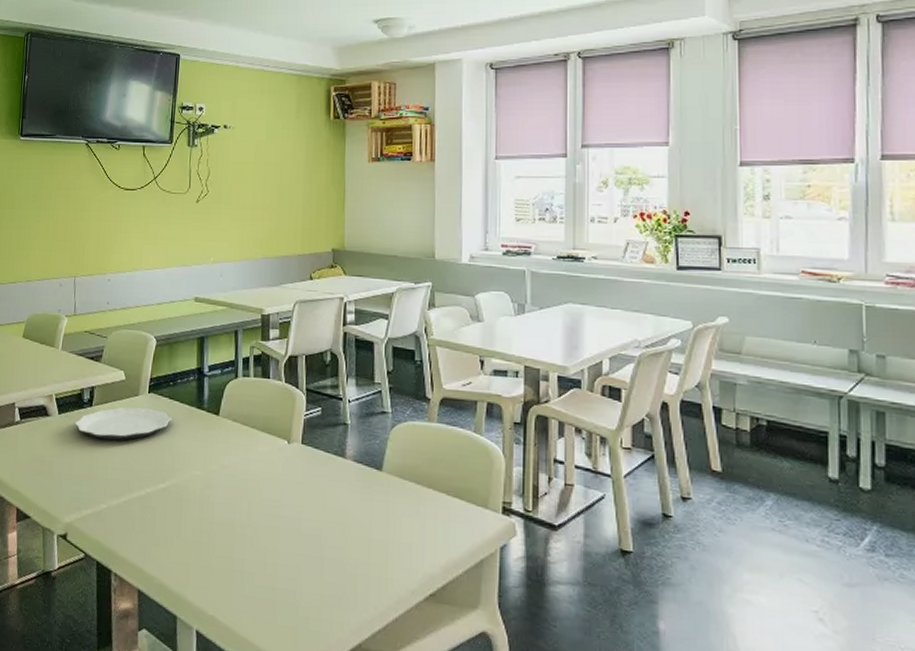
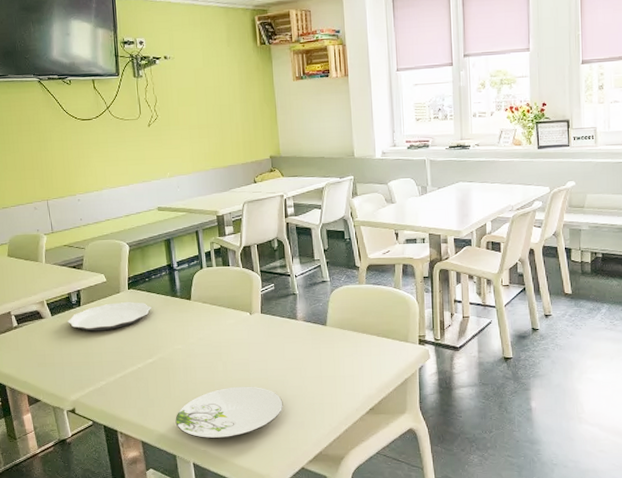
plate: none [181,535,318,604] -> present [175,386,283,439]

